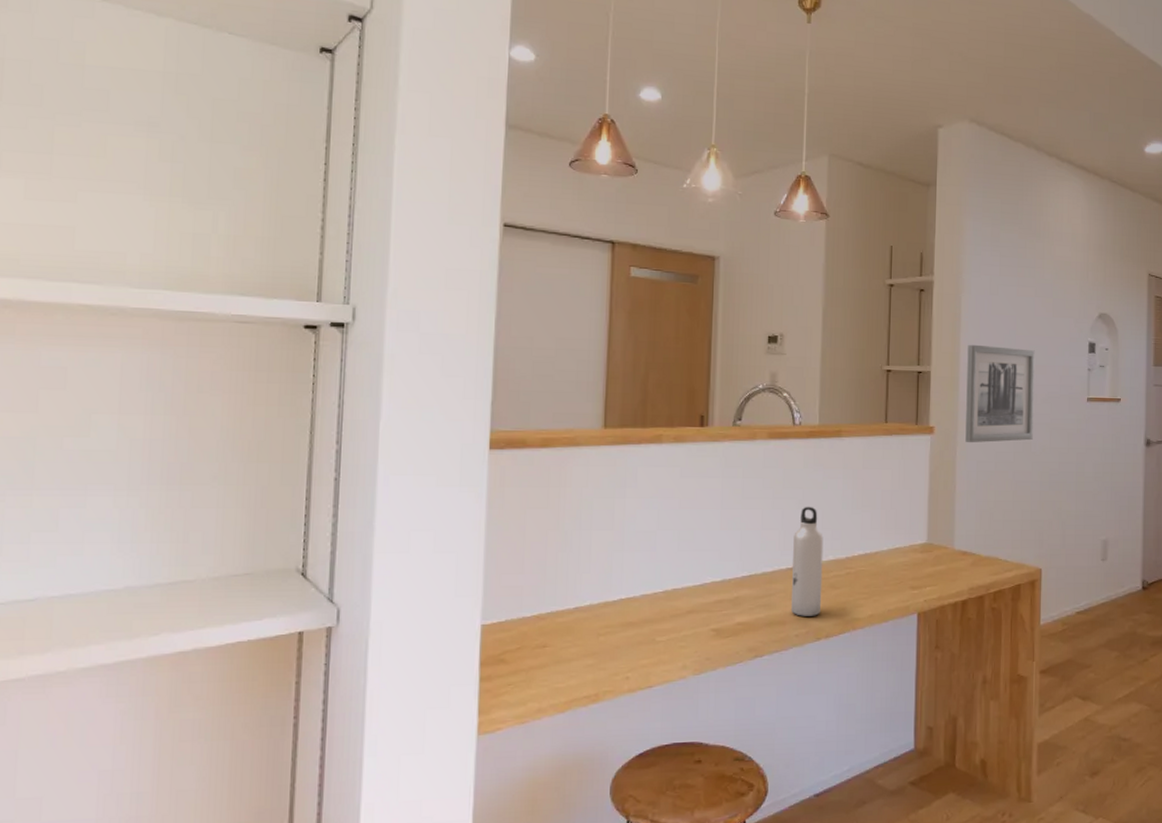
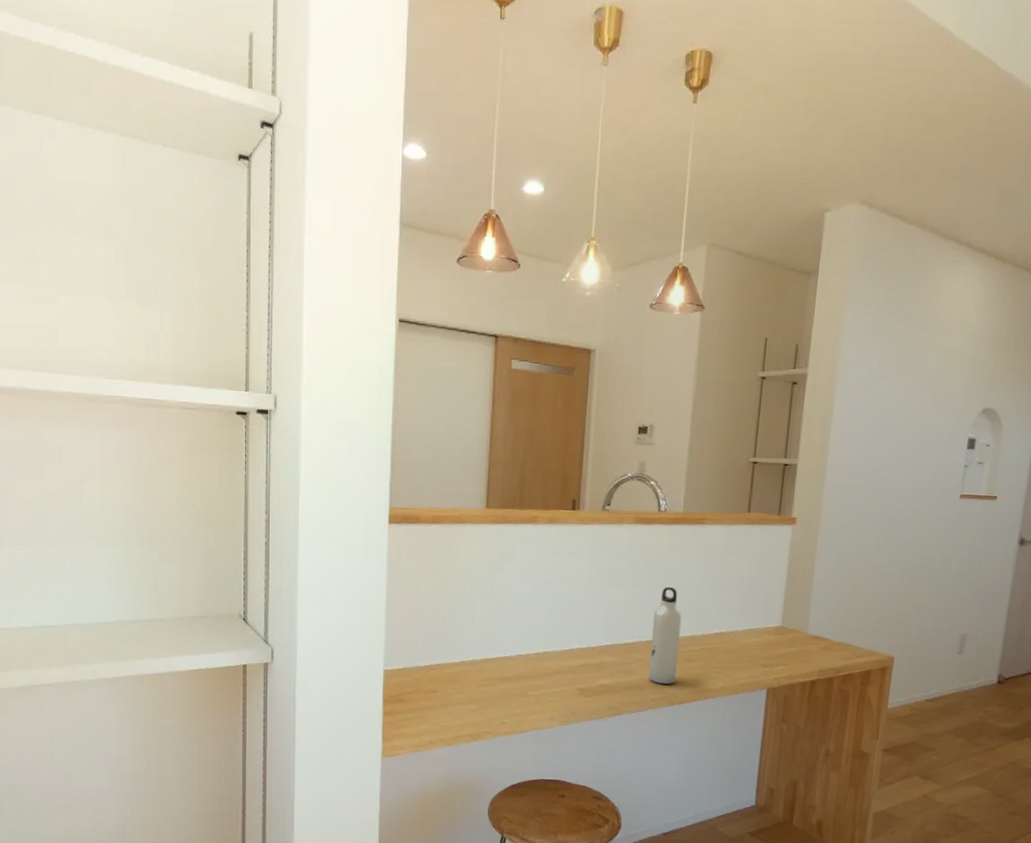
wall art: present [965,344,1035,442] -> none [827,438,909,535]

